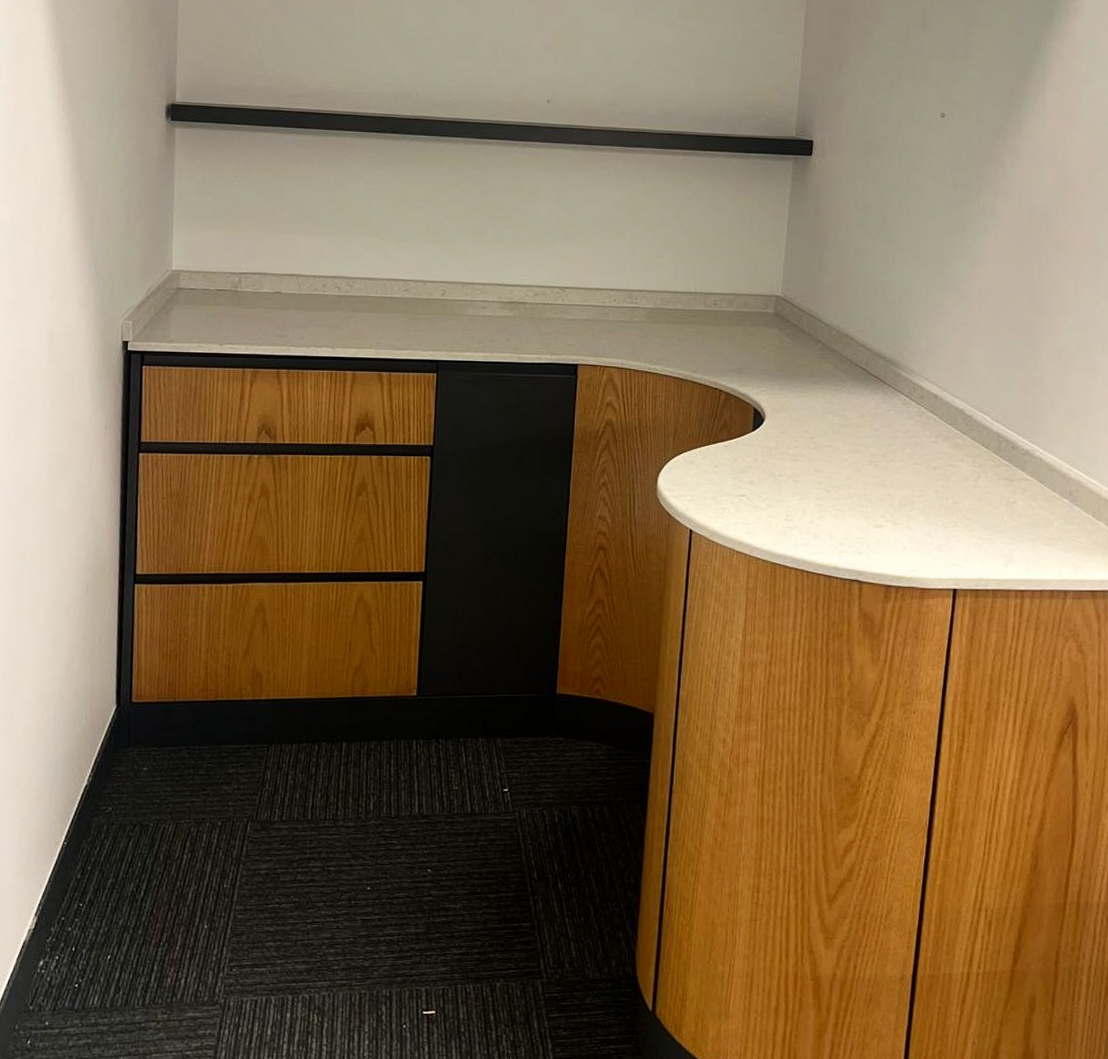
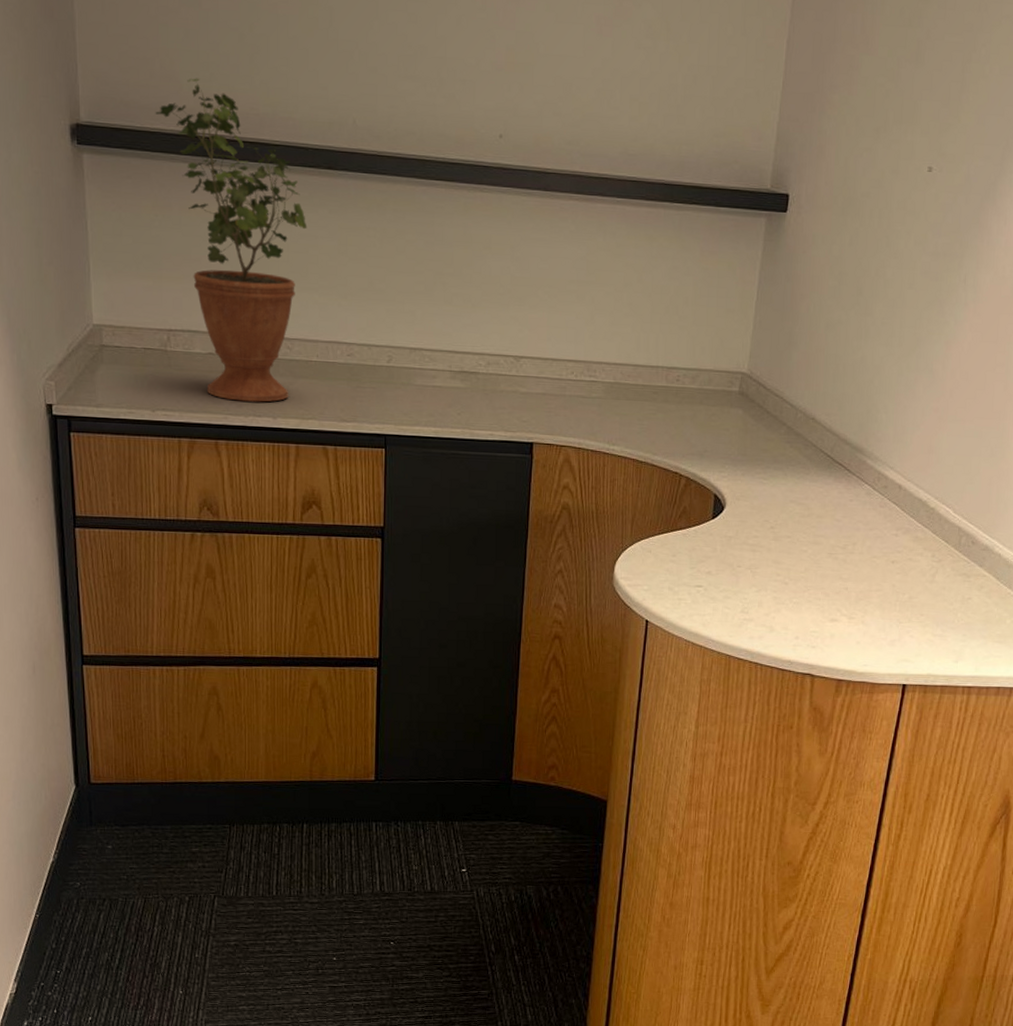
potted plant: none [242,64,372,334] -> present [155,78,307,402]

